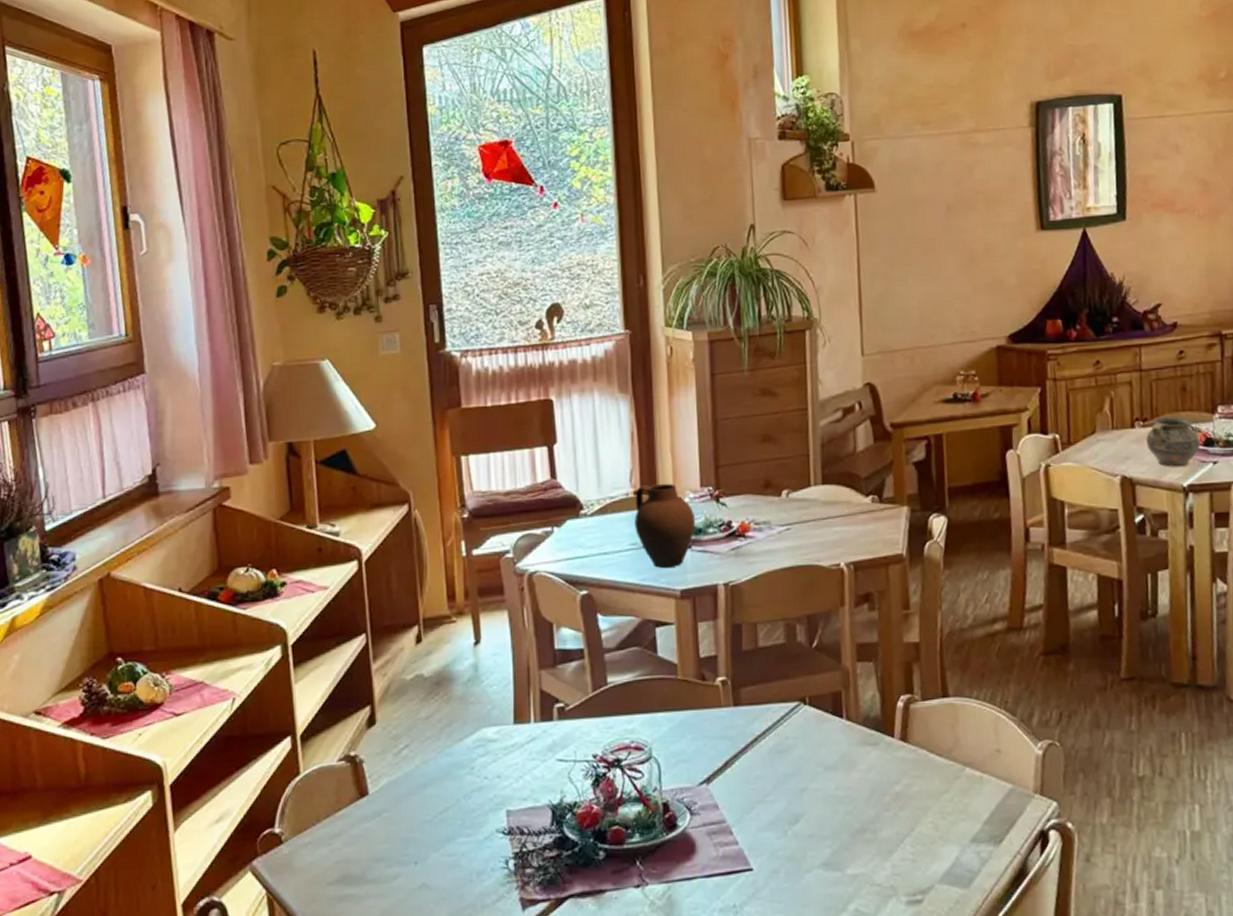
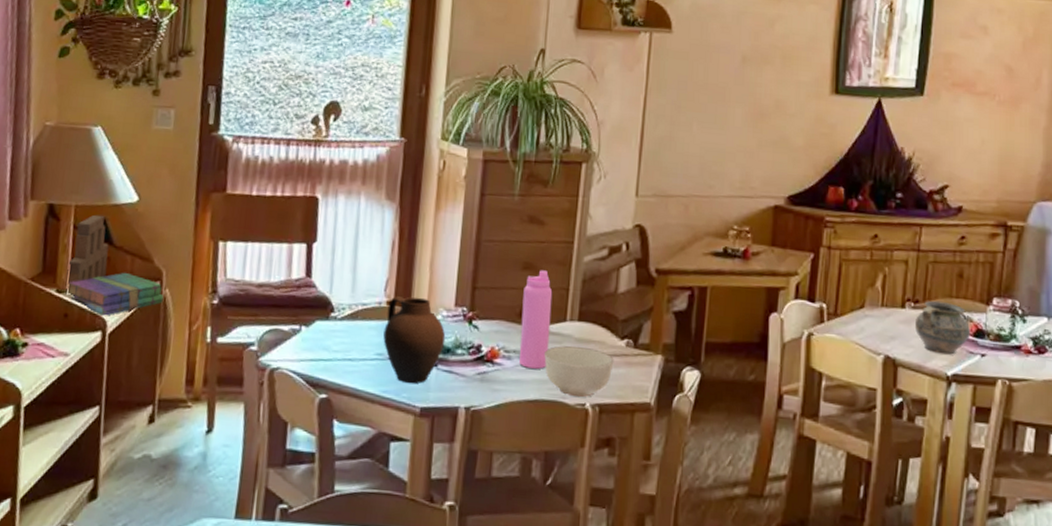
wooden blocks: none [315,446,354,529] -> present [65,214,109,294]
books: none [316,500,414,546] -> present [65,273,164,317]
water bottle: none [765,440,797,537] -> present [518,270,553,369]
bowl: none [794,508,862,558] -> present [544,345,614,397]

